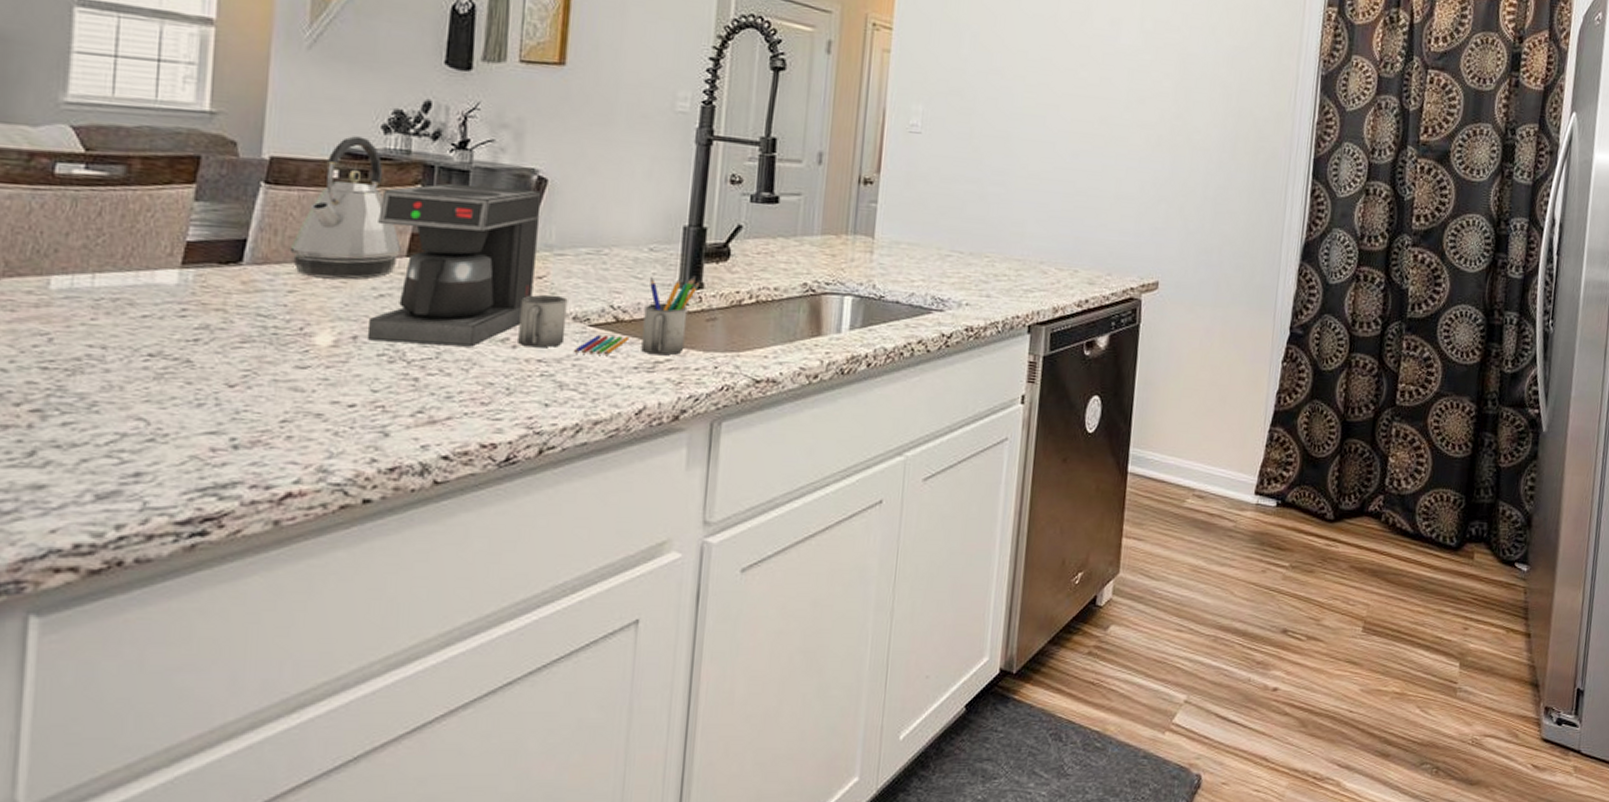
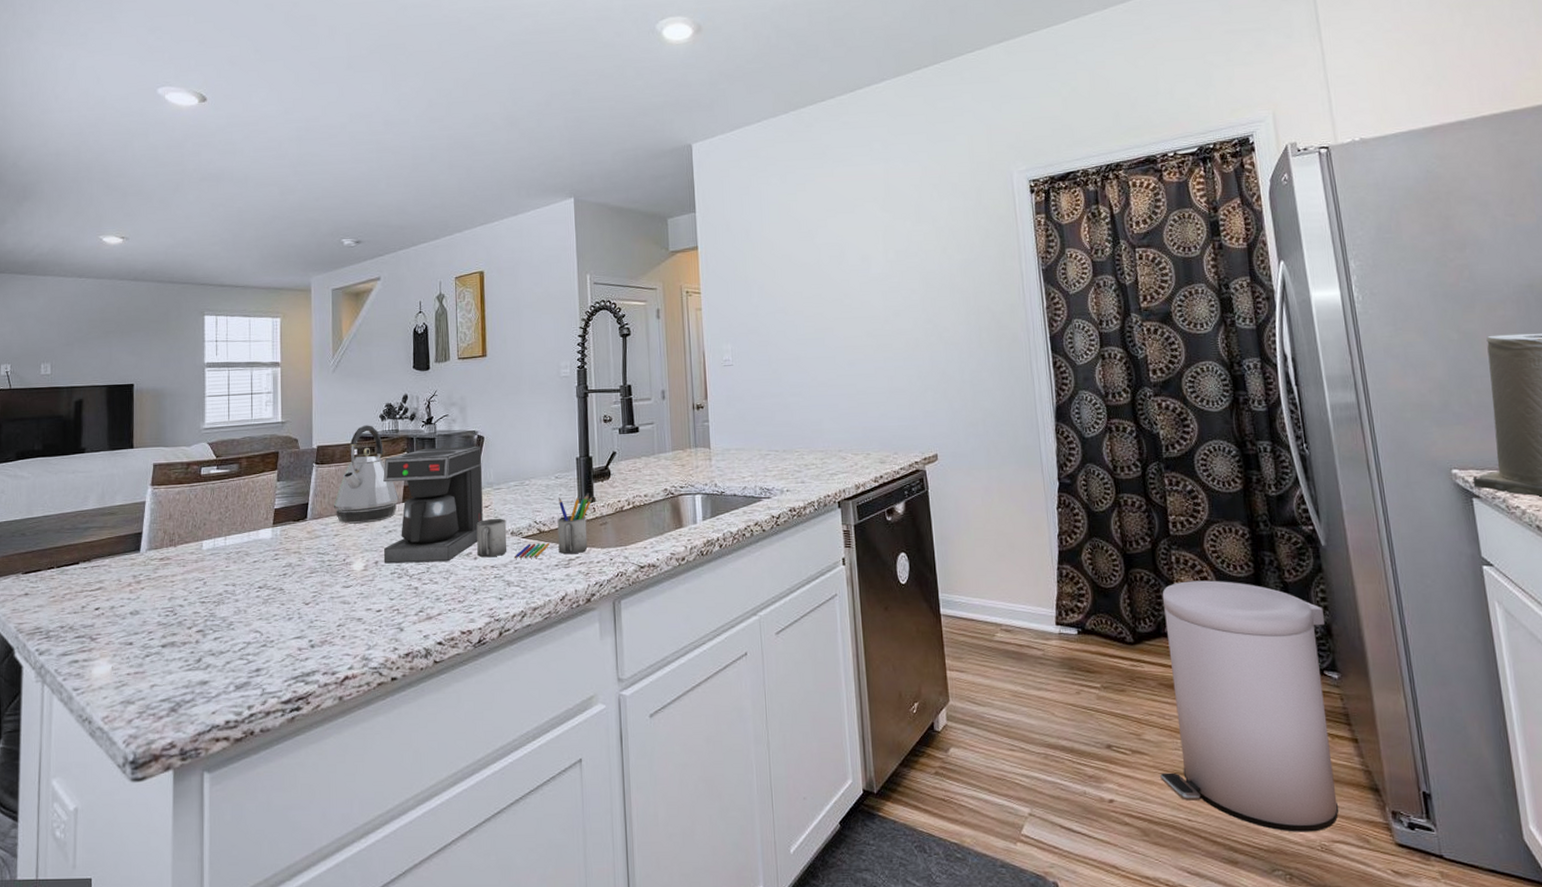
pedal bin: none [1331,457,1529,726] -> present [1160,580,1339,832]

